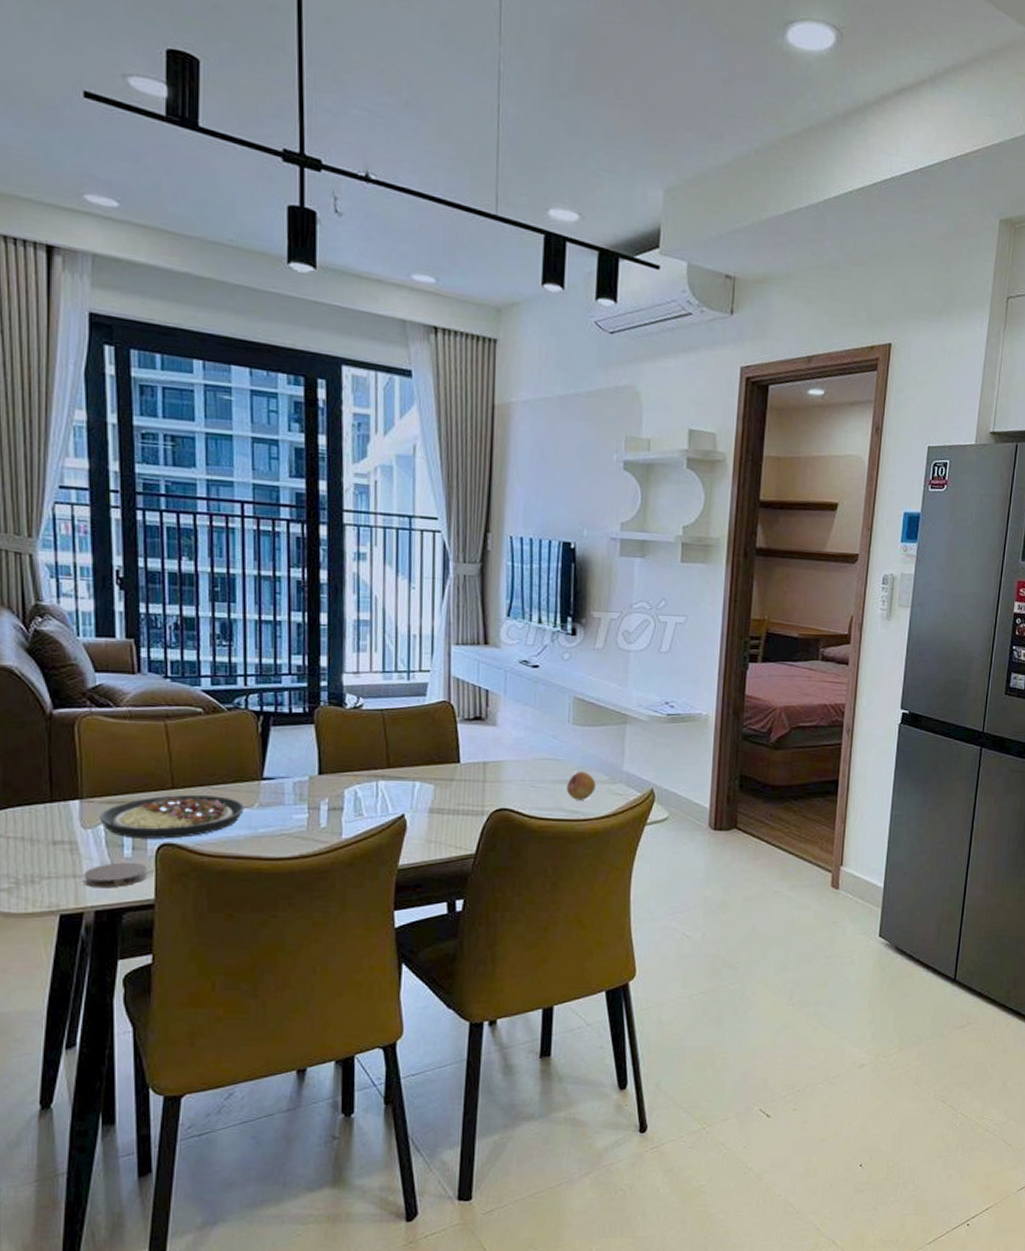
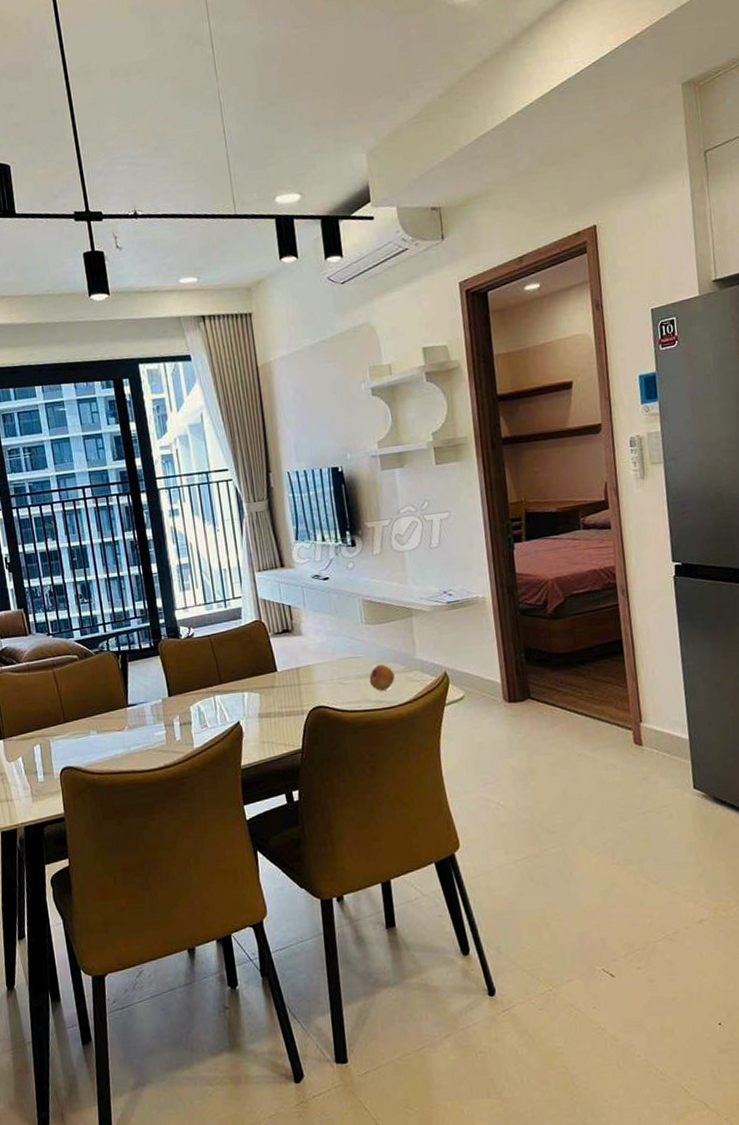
coaster: present [83,862,147,888] -> none [12,784,57,808]
plate: present [99,795,244,839] -> none [17,724,118,766]

